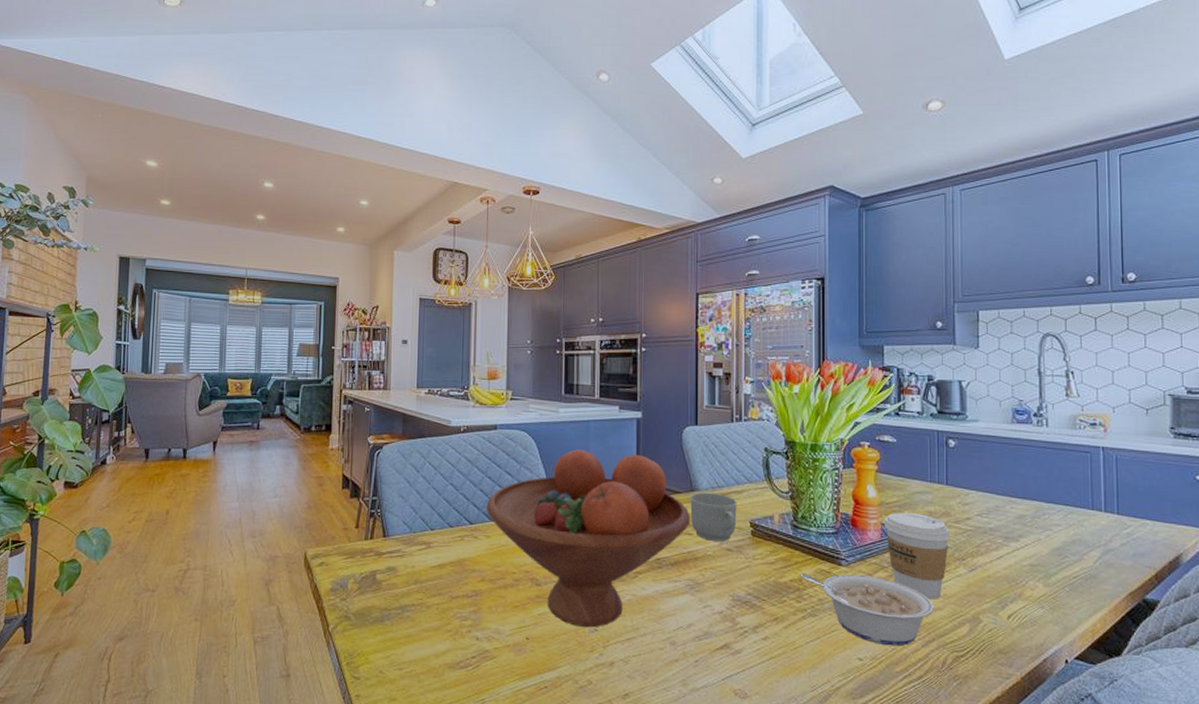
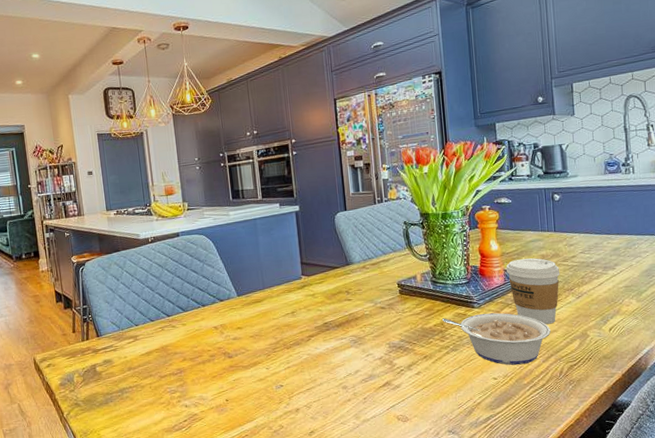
fruit bowl: present [485,449,690,628] -> none [178,241,349,386]
mug: present [690,492,737,541] -> none [346,264,387,303]

